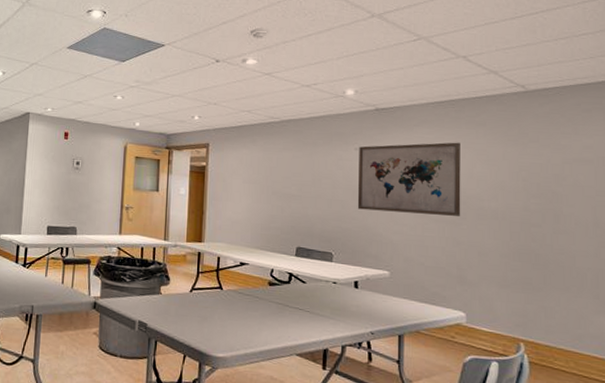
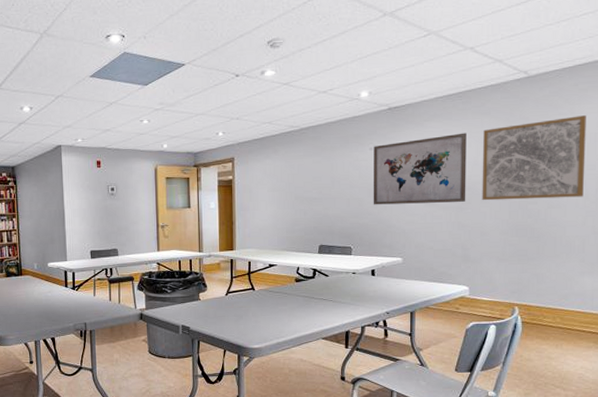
wall art: none [478,136,594,225] -> present [482,115,586,201]

